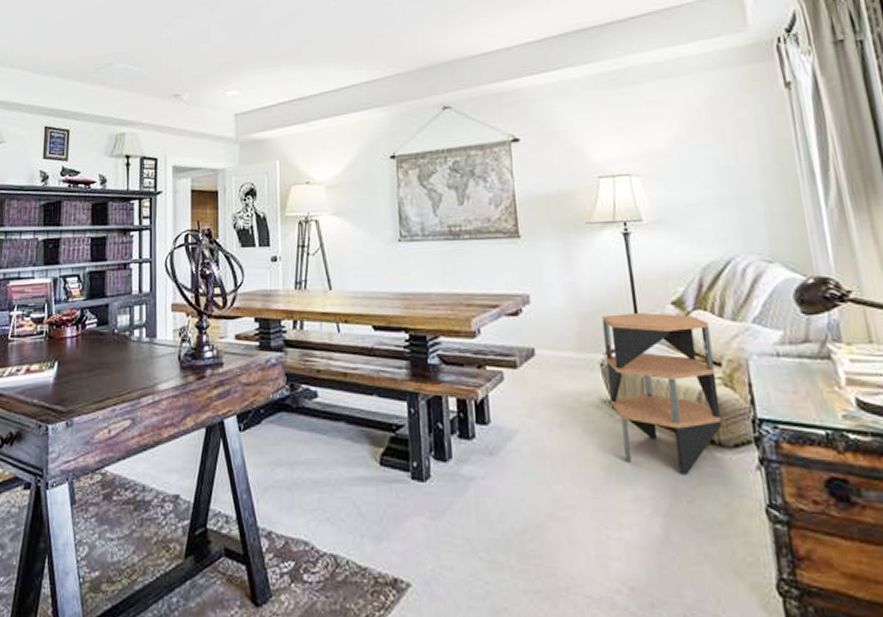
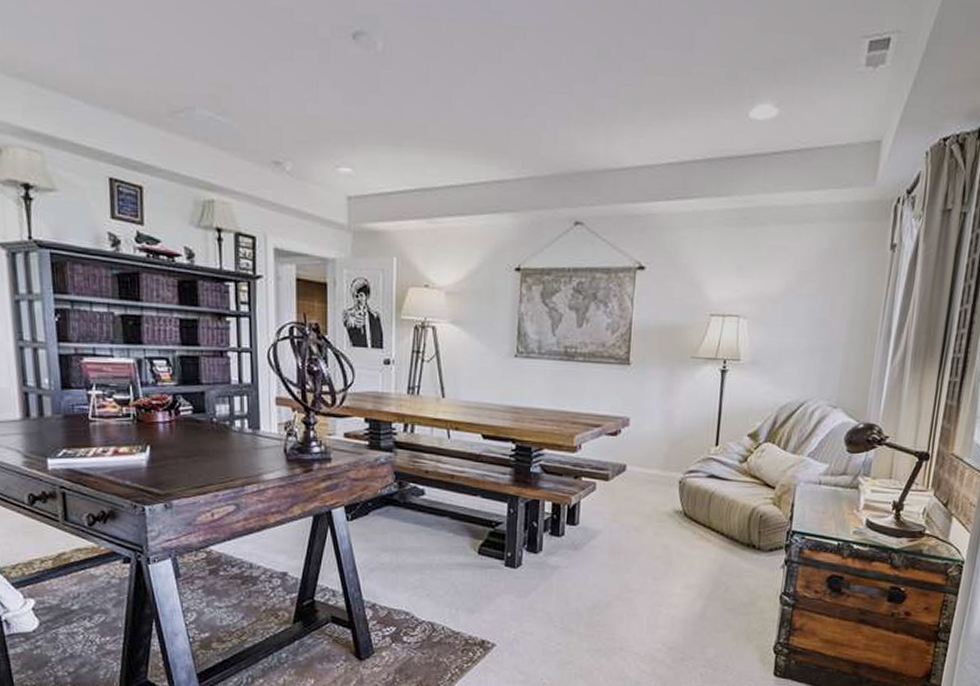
side table: present [602,313,723,475] -> none [681,441,773,570]

